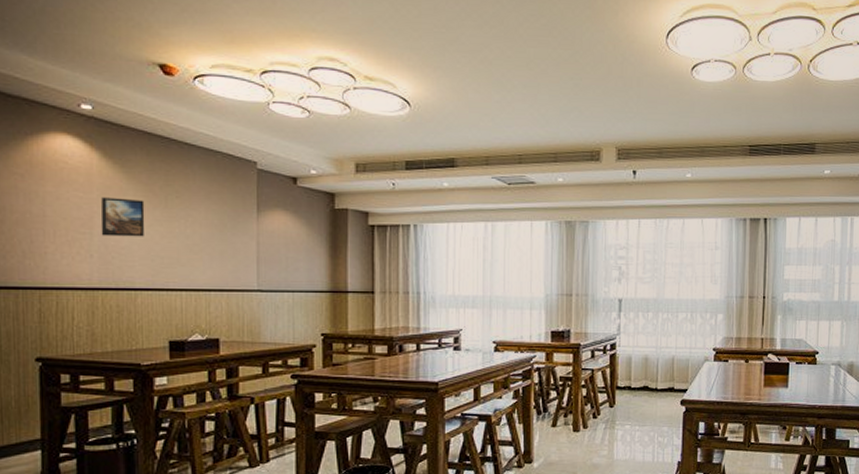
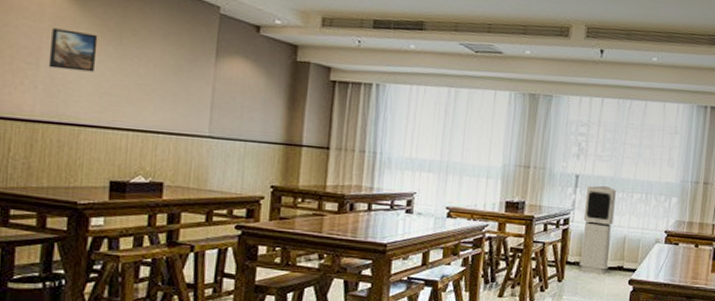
air purifier: none [629,307,661,396] -> present [578,185,616,274]

